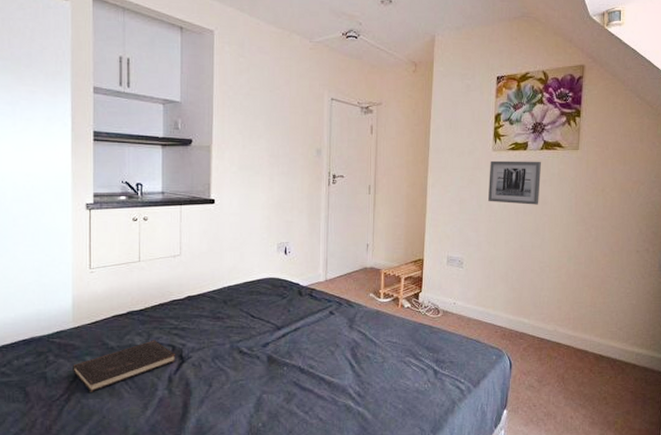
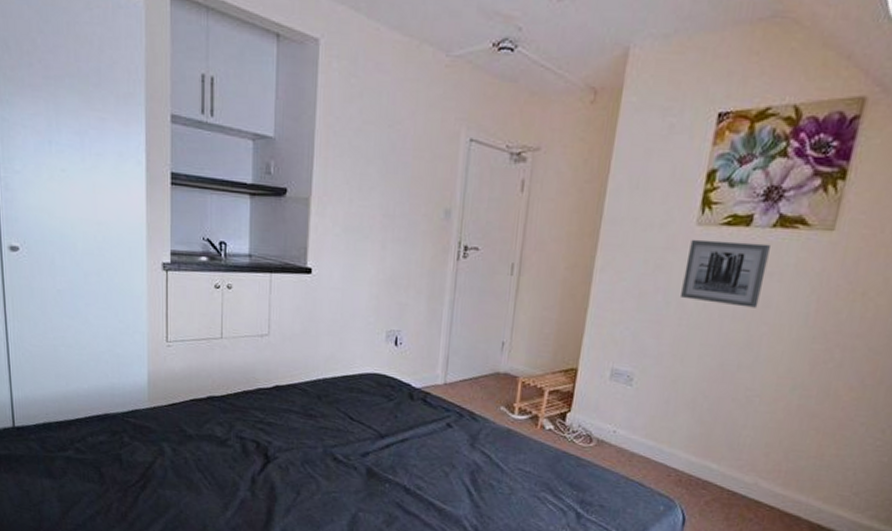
hardcover book: present [73,340,176,392] -> none [148,432,261,483]

